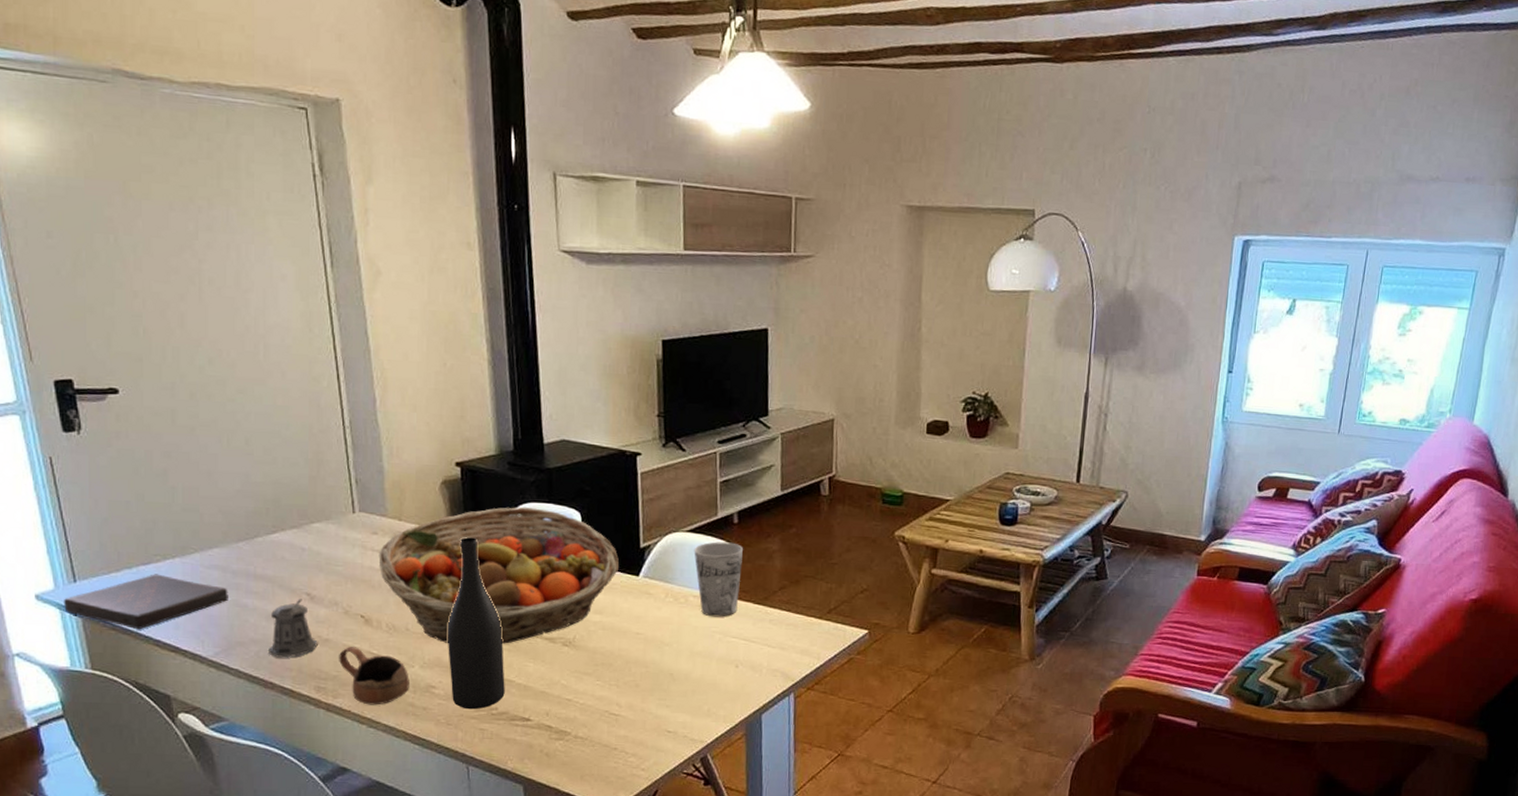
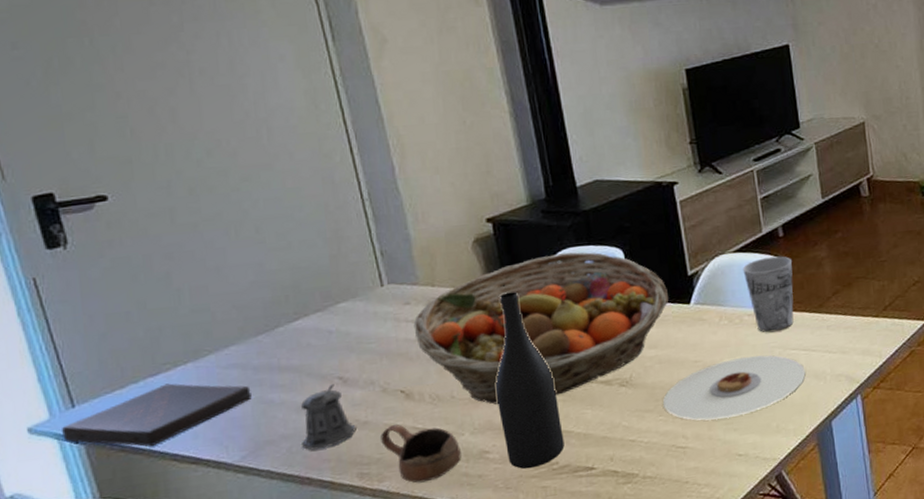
plate: none [602,637,743,694] -> present [663,355,806,420]

